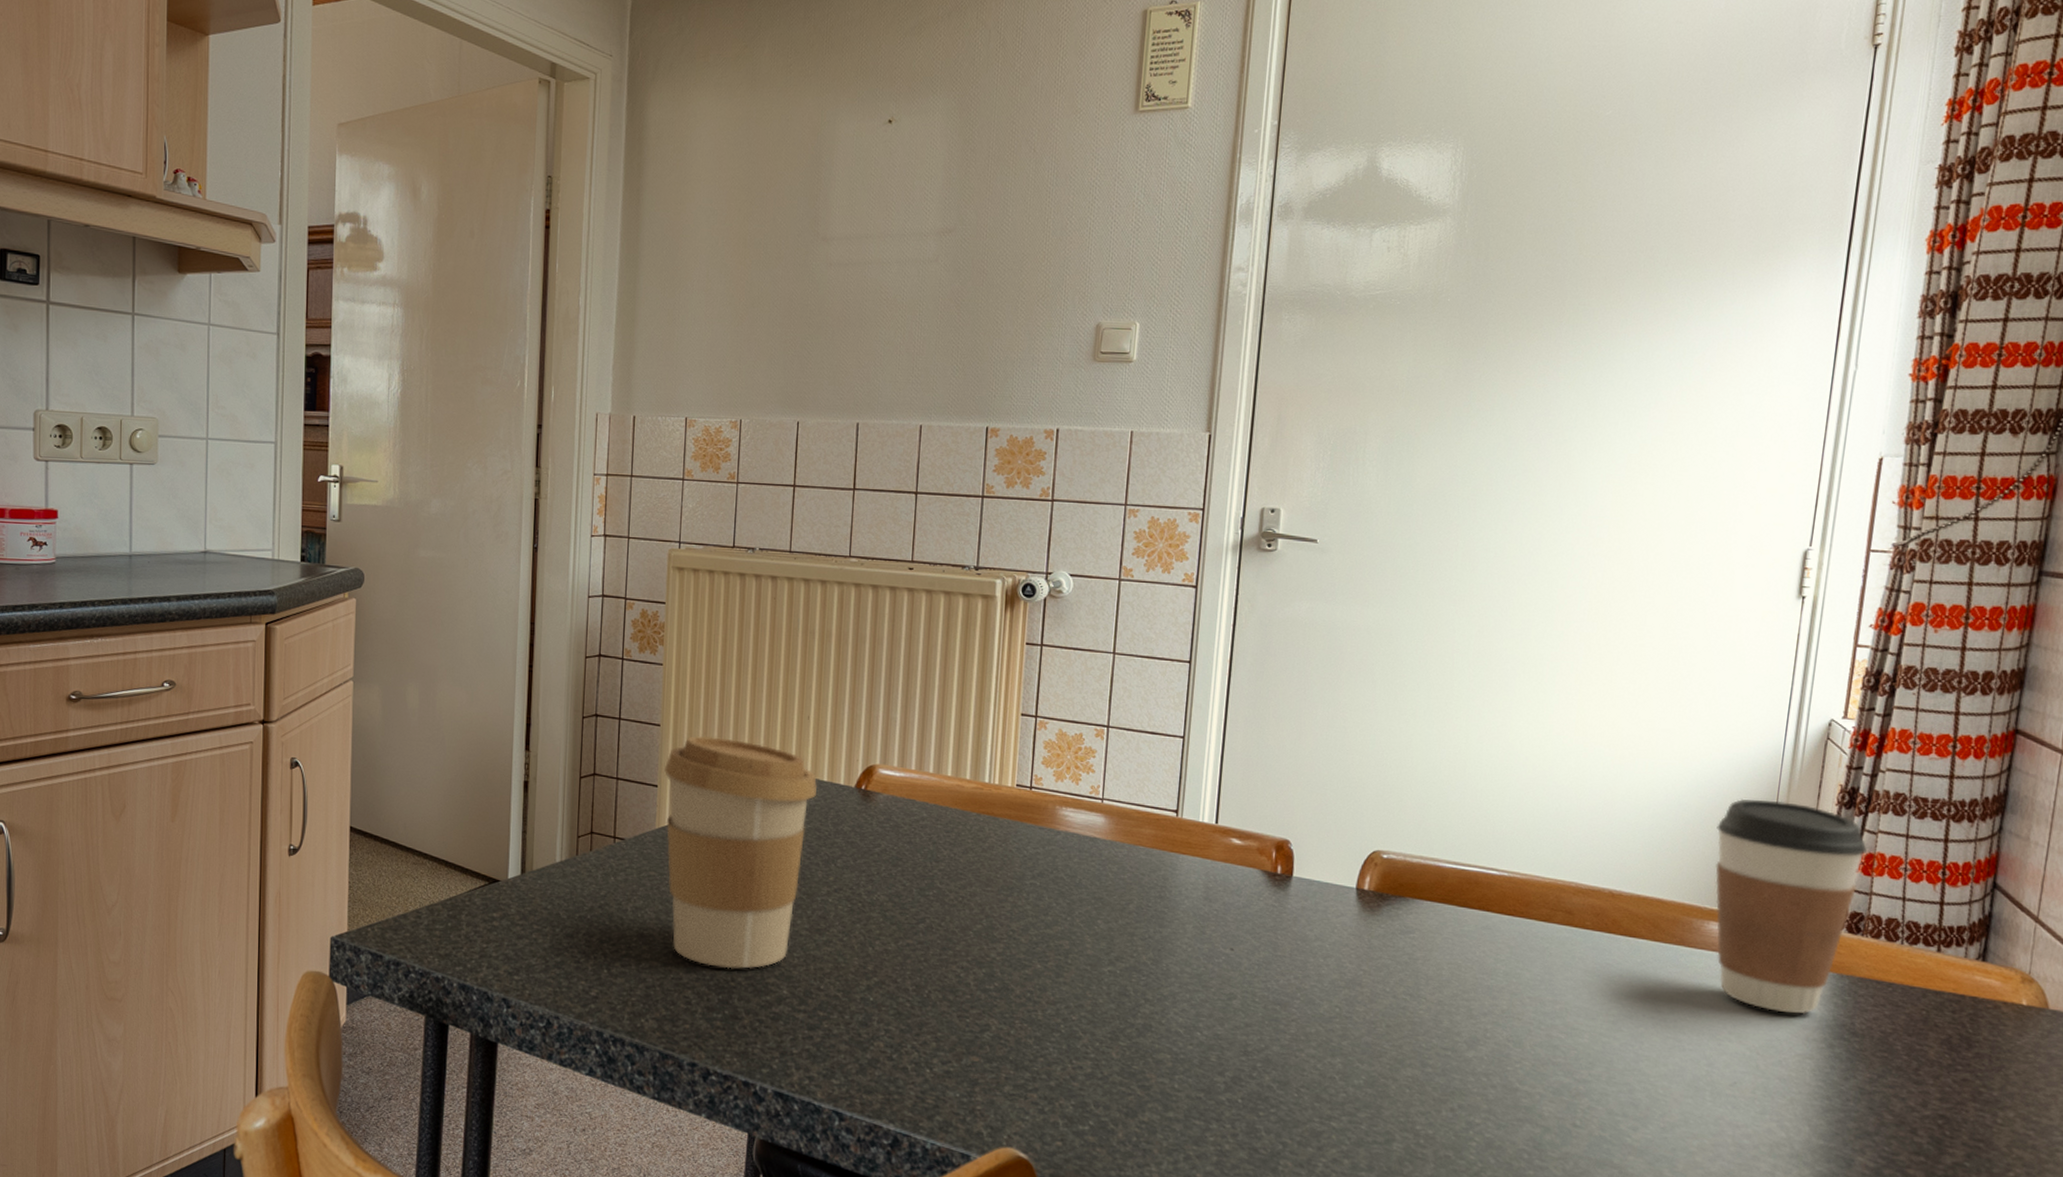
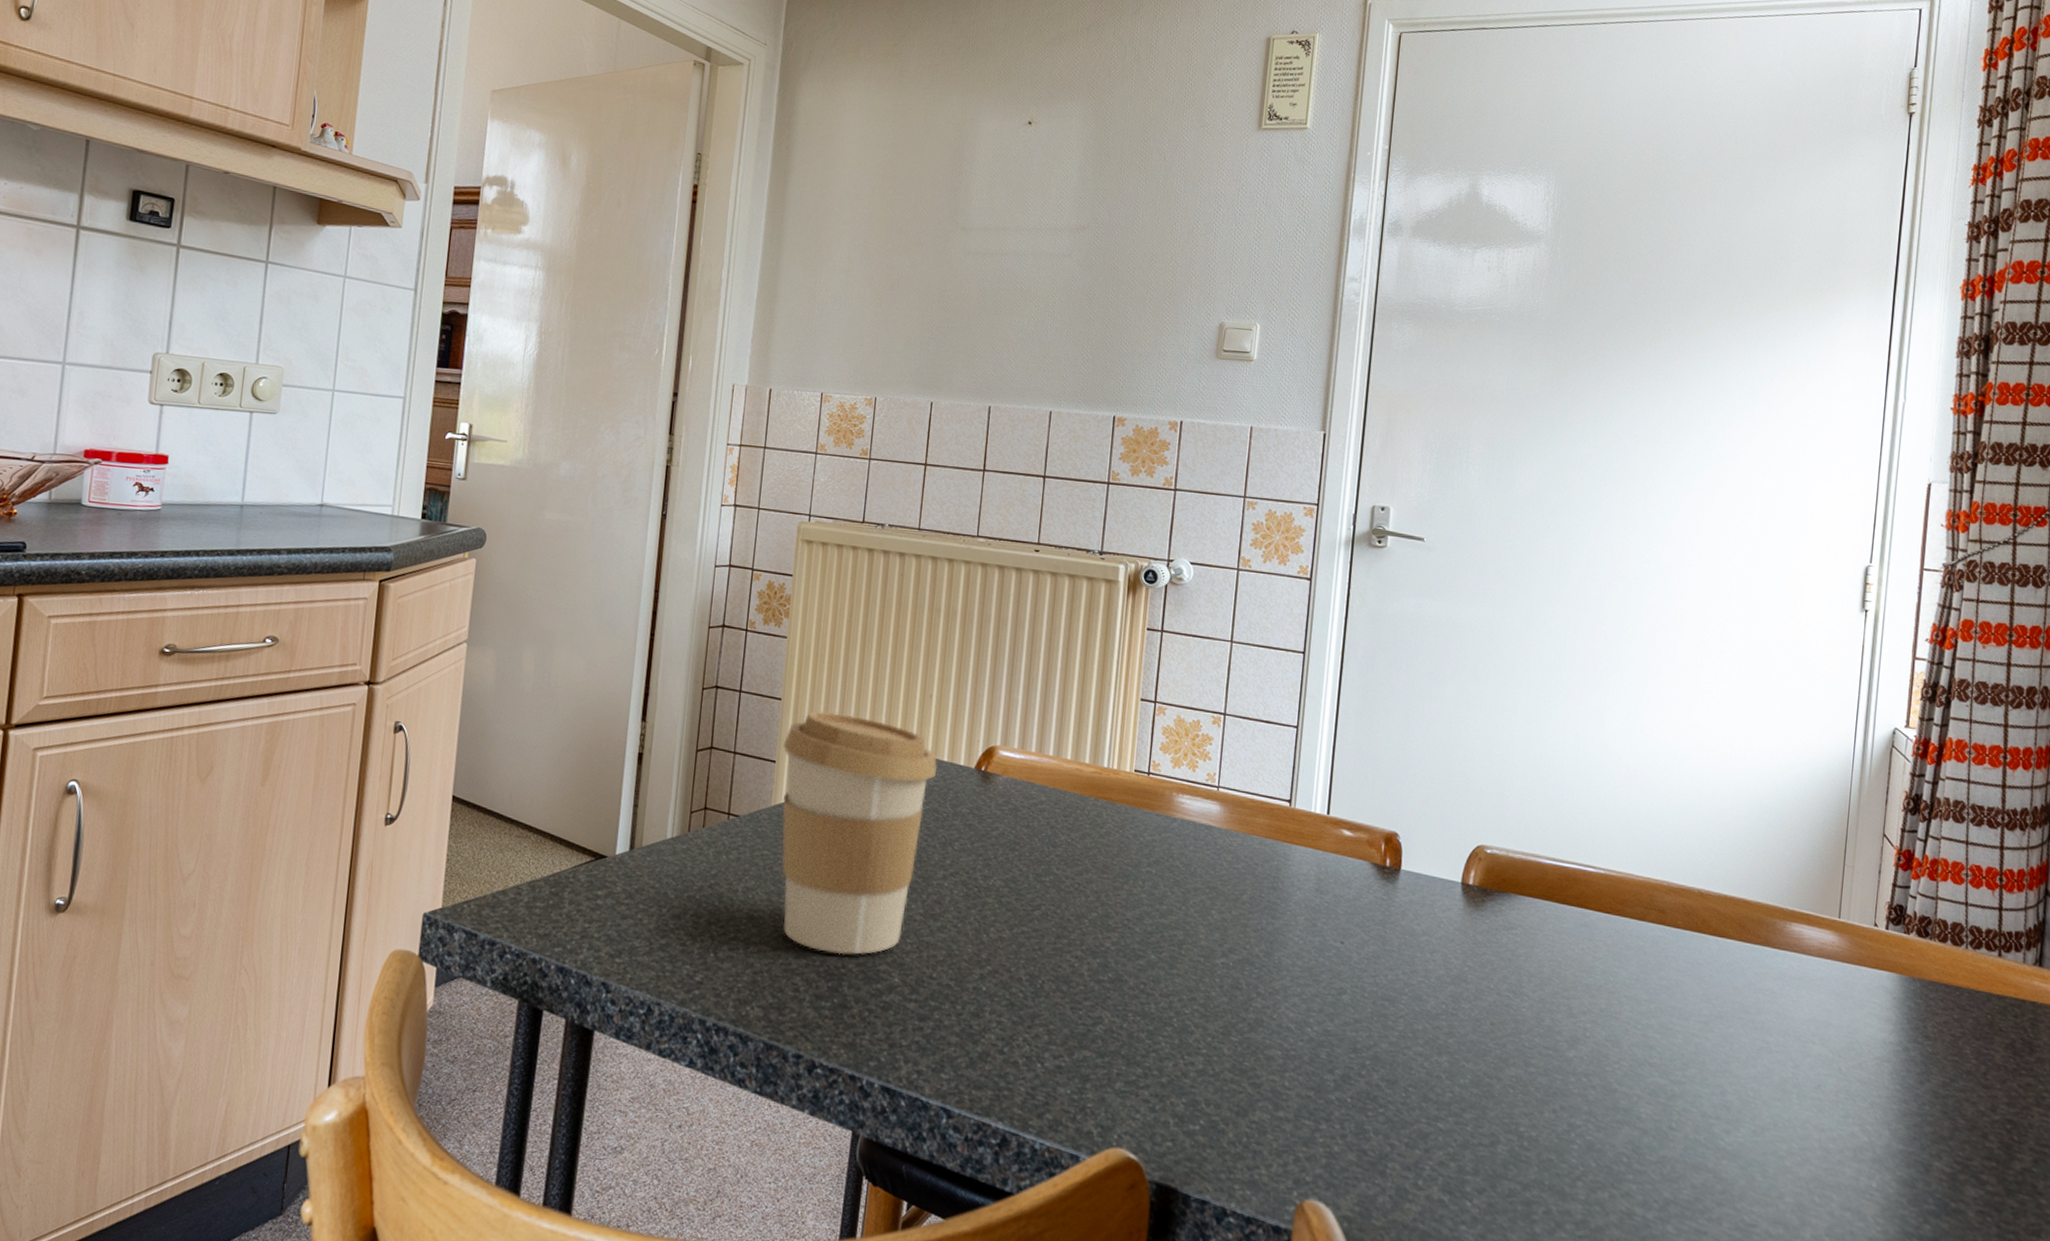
coffee cup: present [1715,798,1867,1015] -> none [1795,802,1932,1017]

